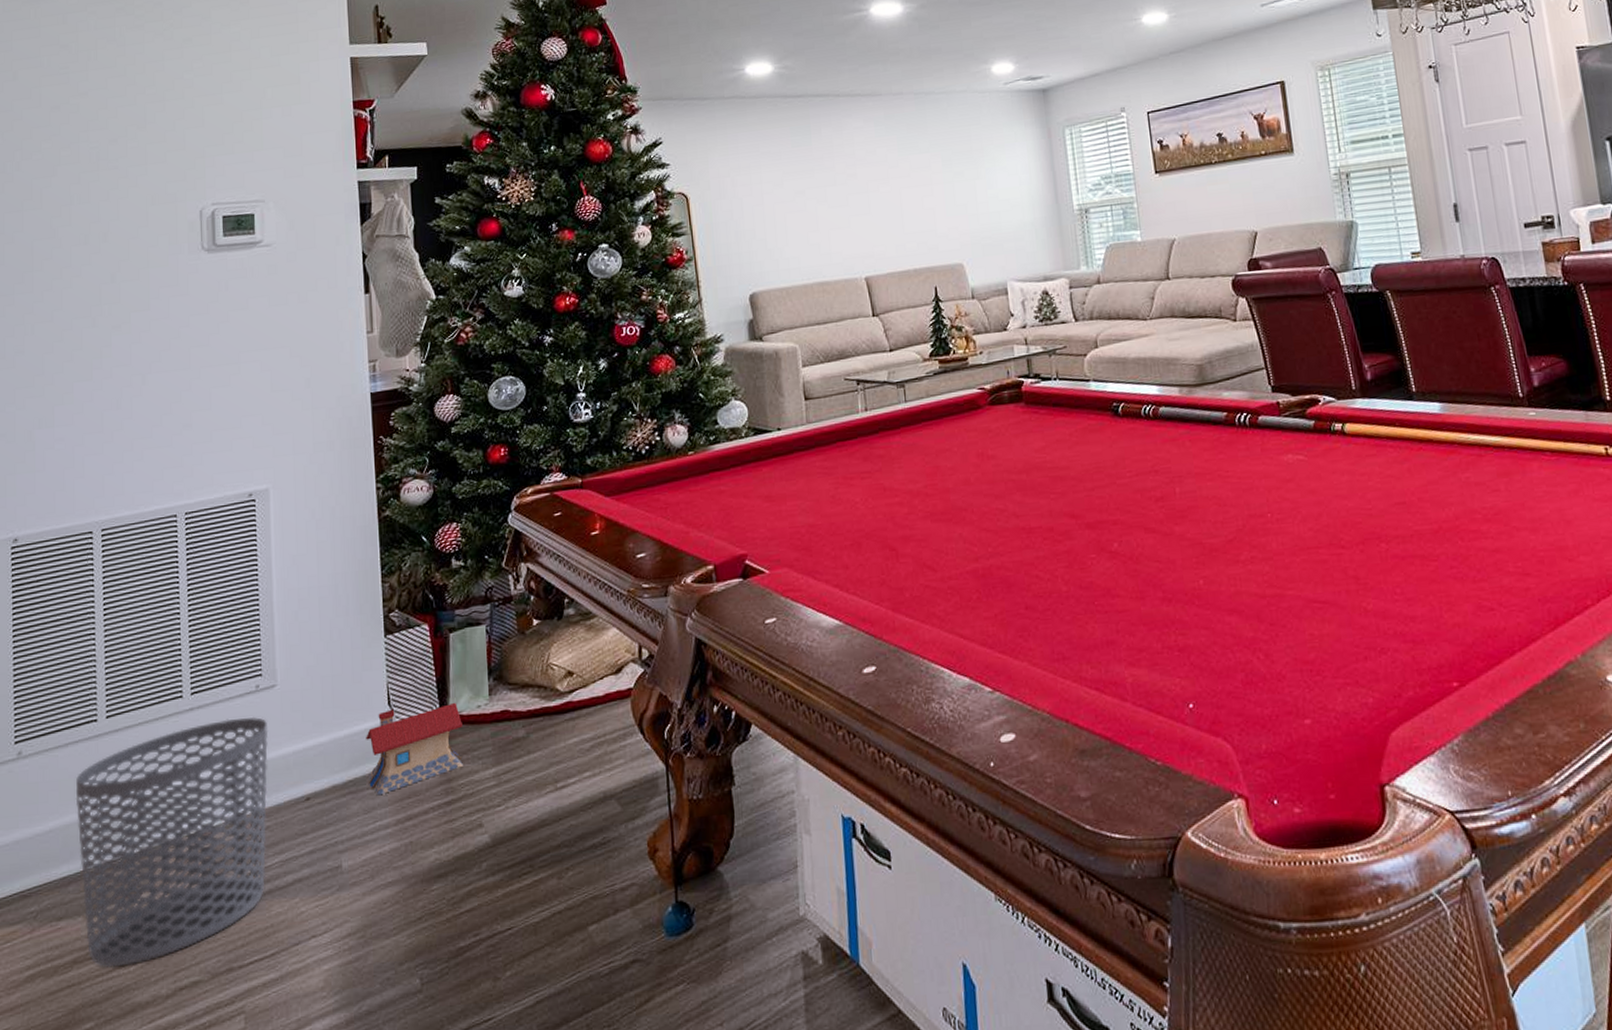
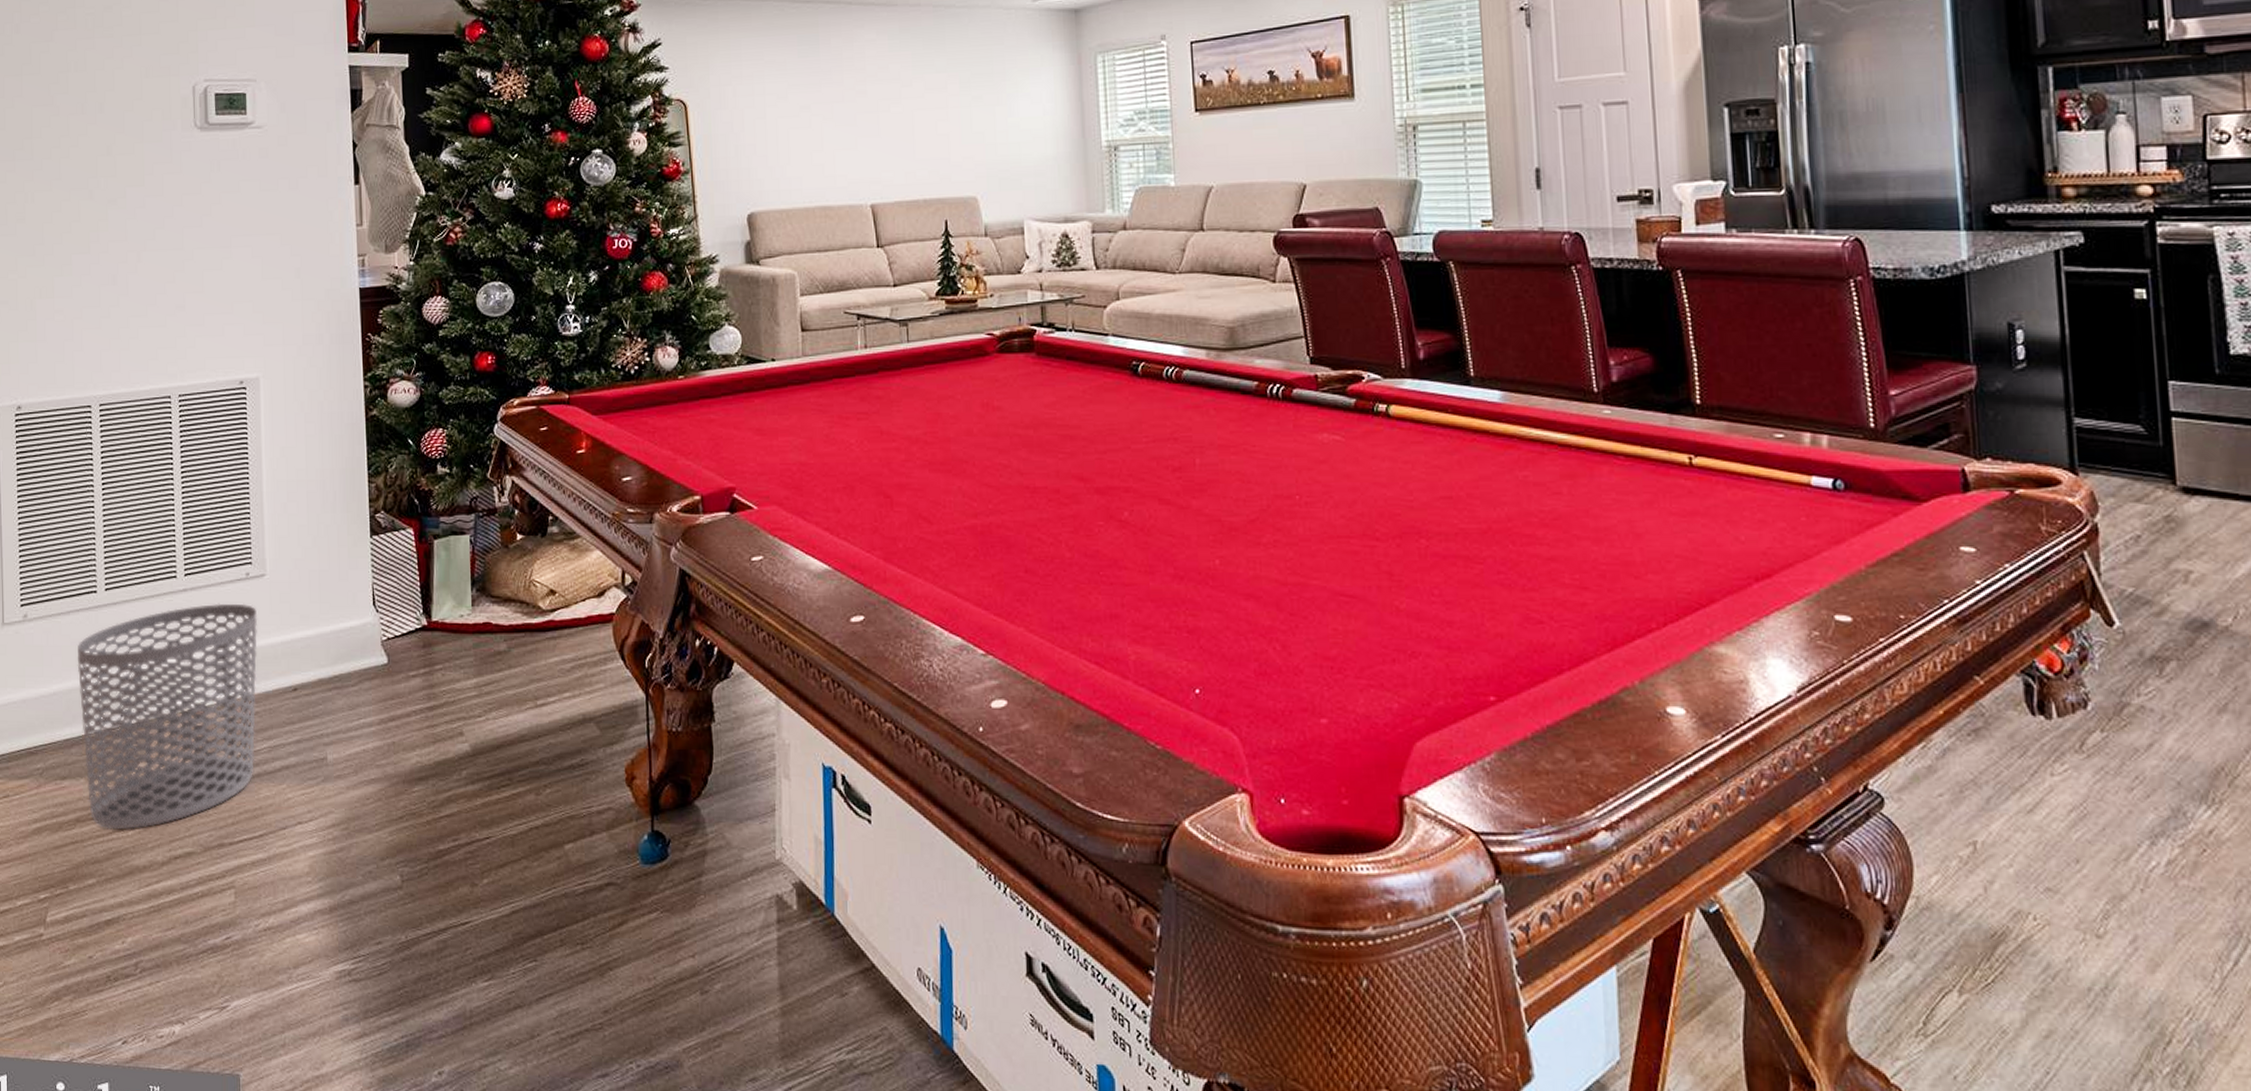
toy house: present [366,702,463,796] -> none [351,609,445,694]

